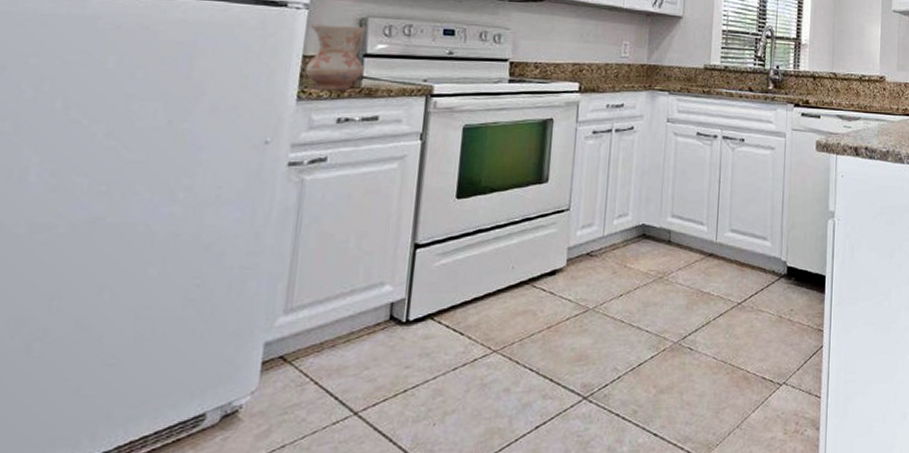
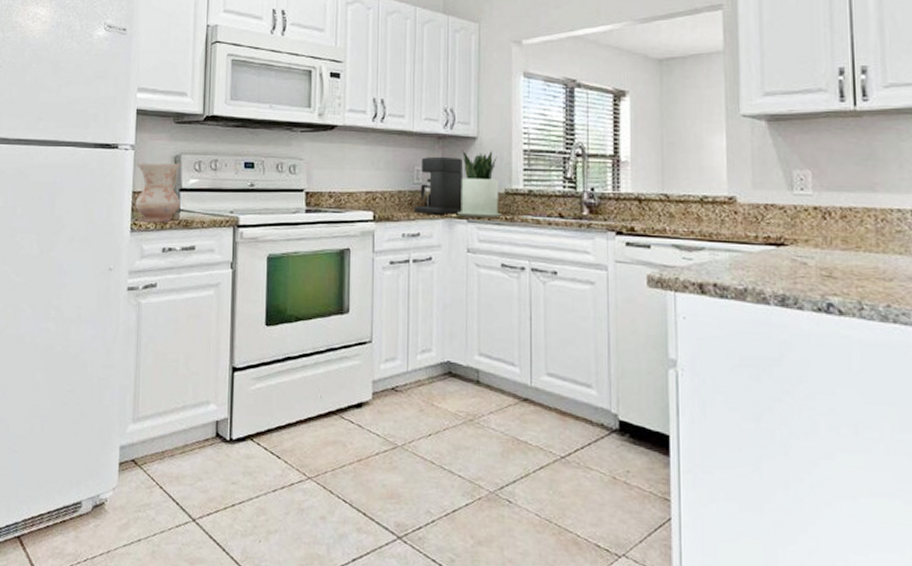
coffee maker: none [620,32,668,88] -> present [414,156,462,215]
planter: none [660,28,700,92] -> present [458,151,502,219]

